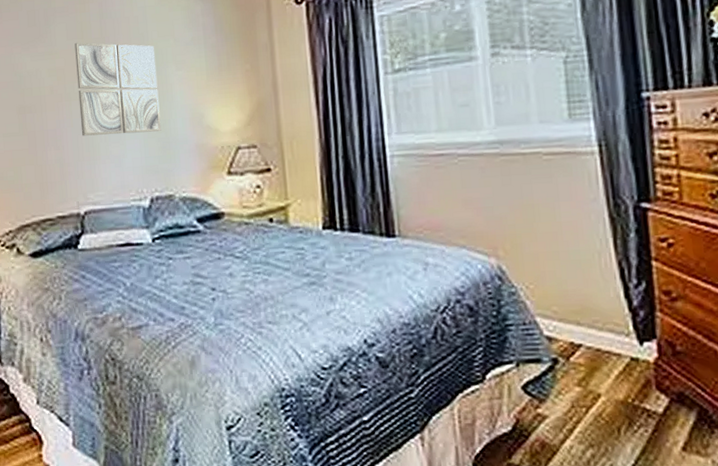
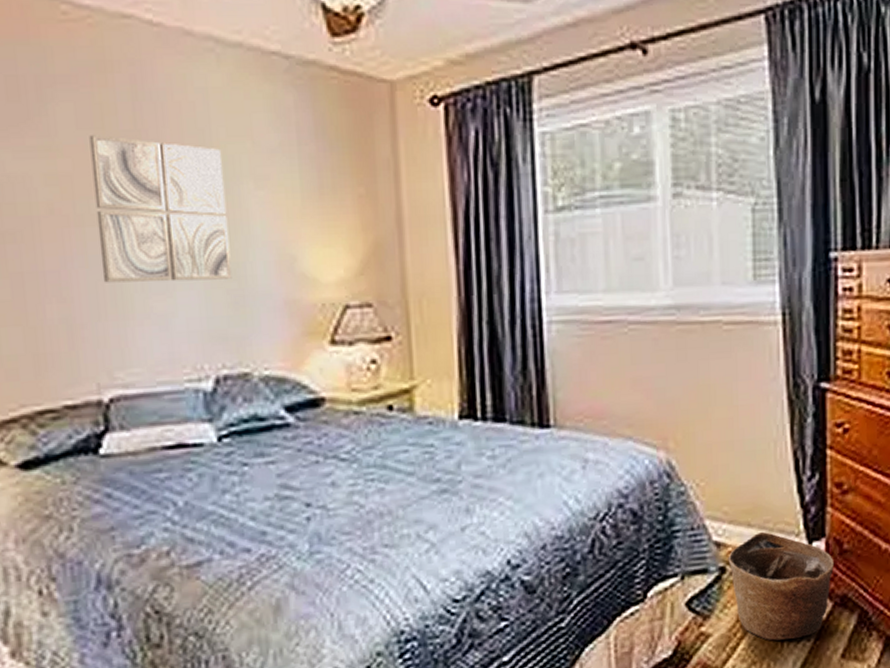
basket: none [559,330,669,428] -> present [728,531,835,641]

